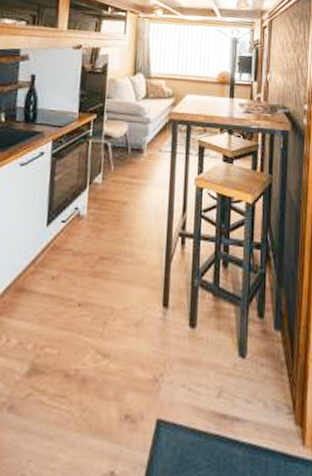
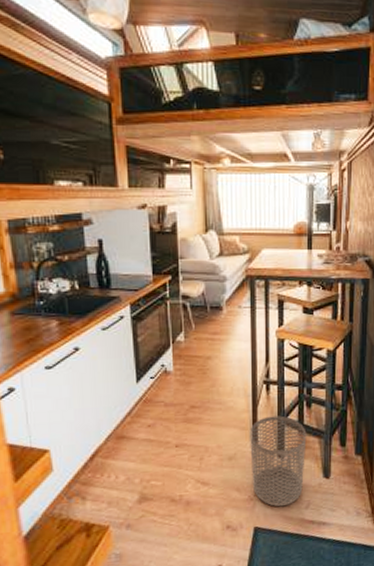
waste bin: none [158,275,222,393] -> present [250,415,307,507]

